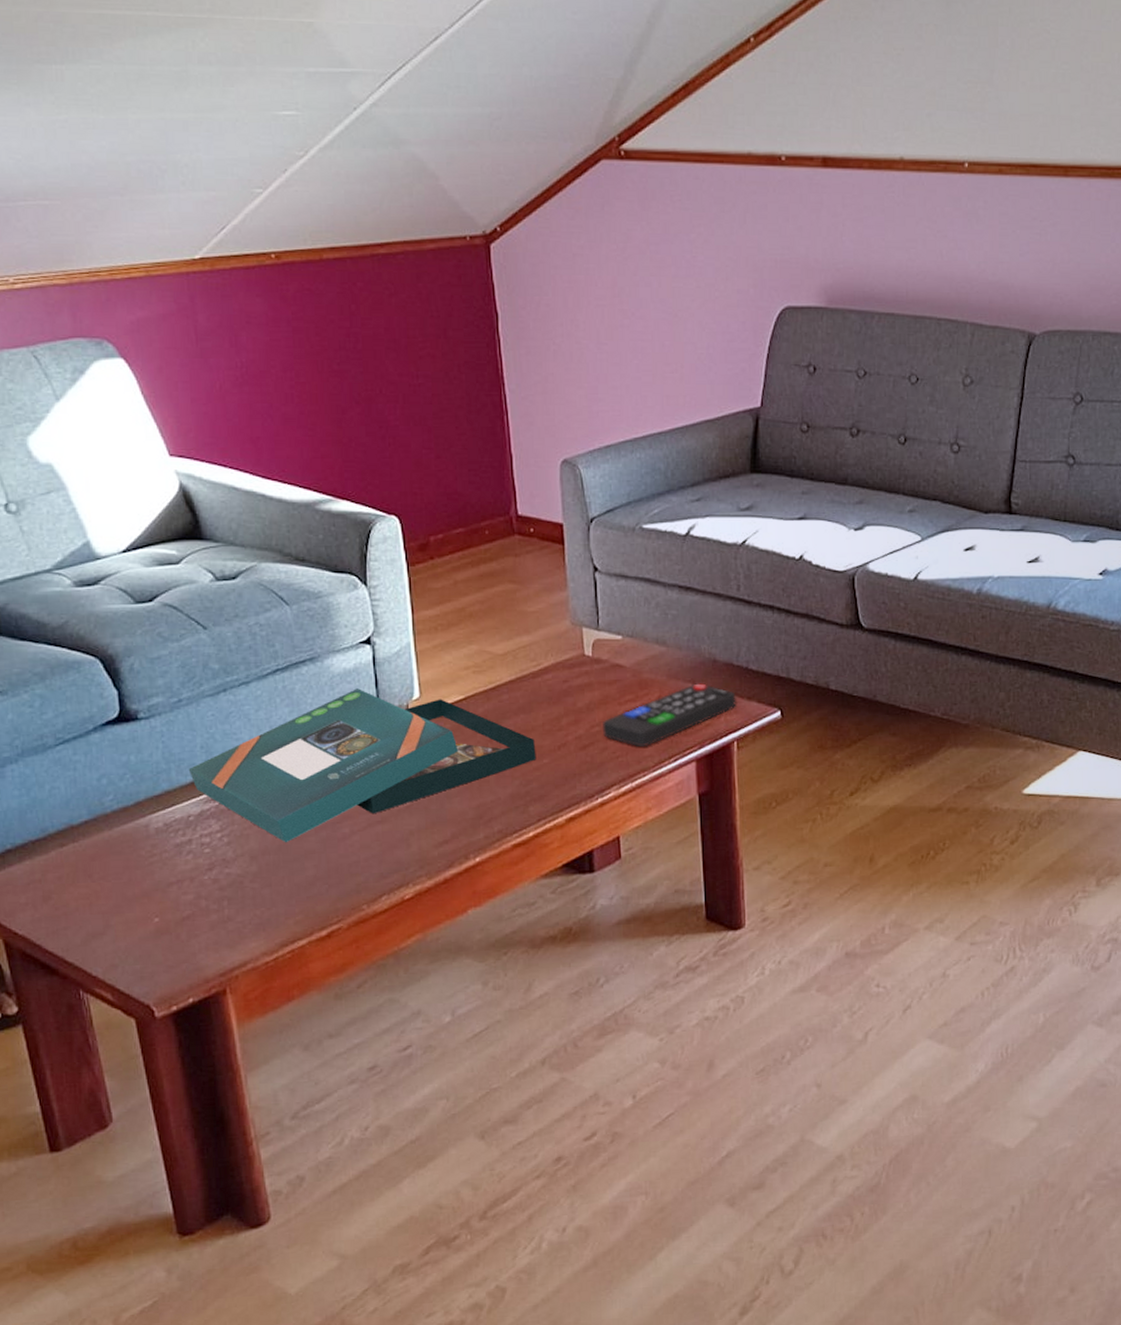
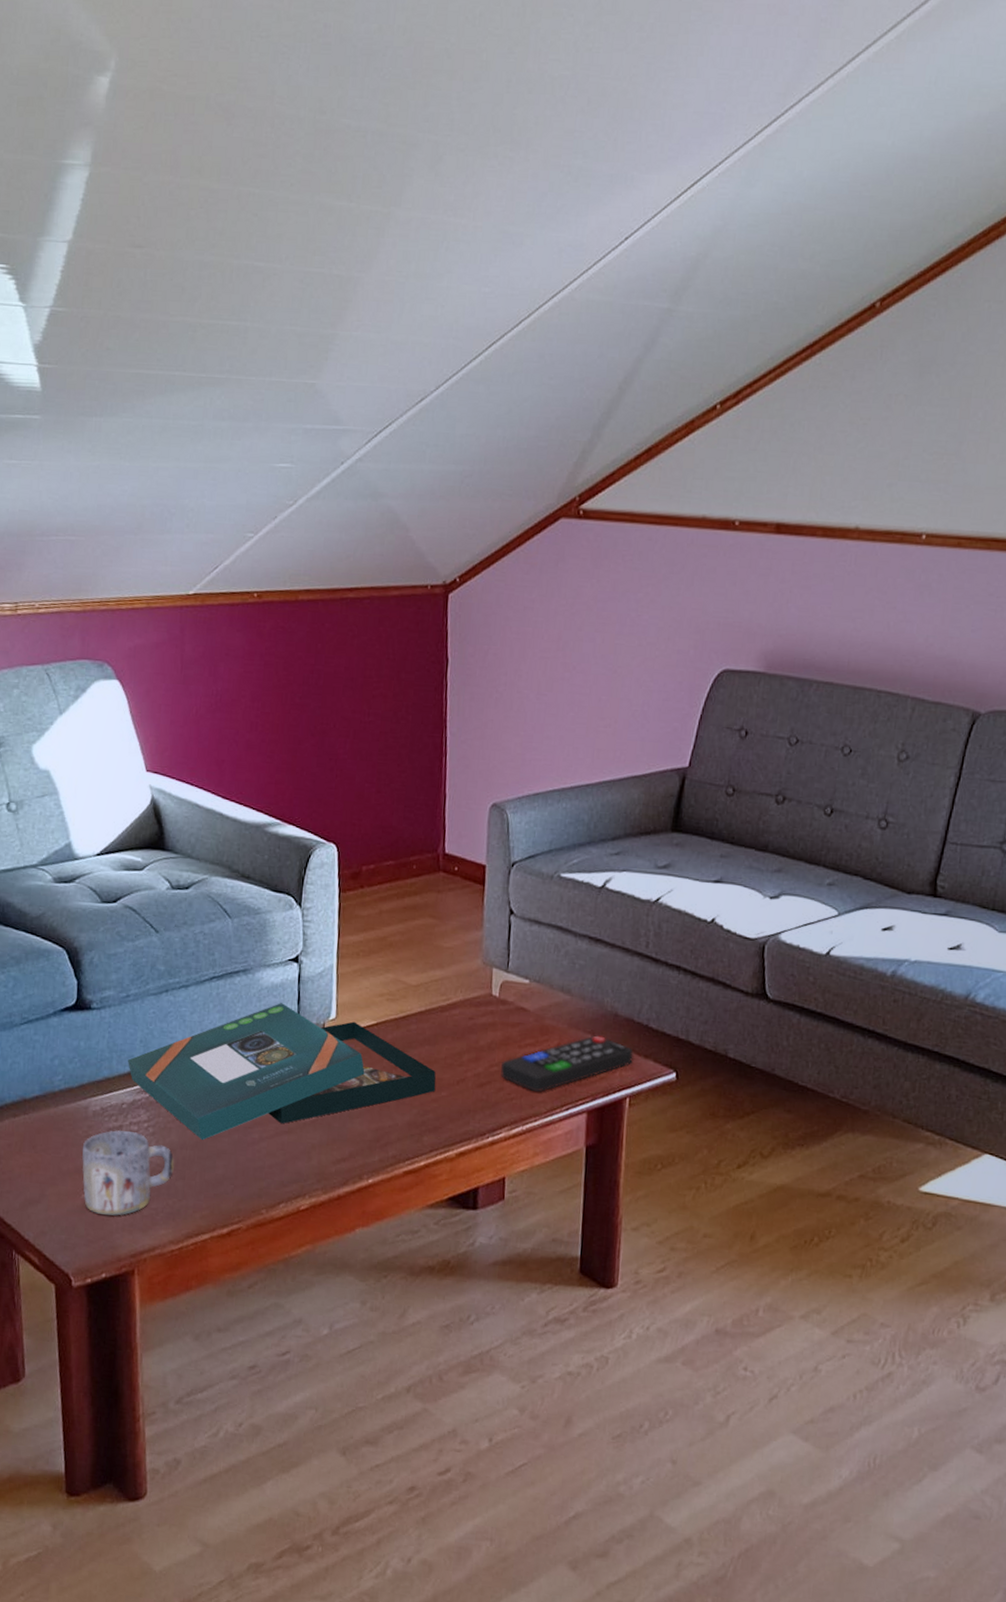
mug: none [148,844,258,936] -> present [81,1130,174,1216]

